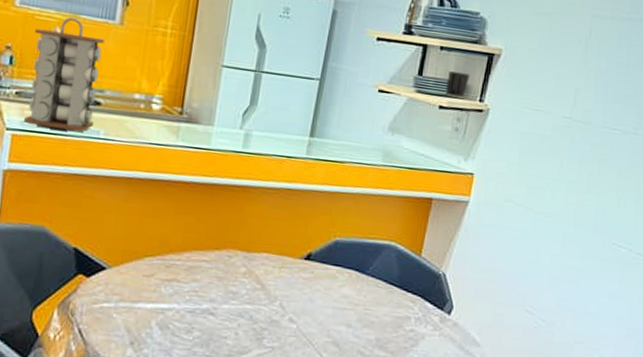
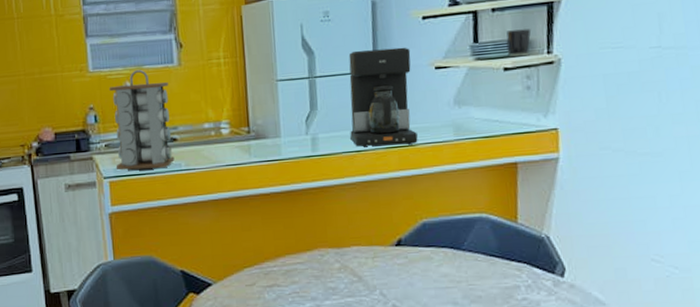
coffee maker: none [283,55,359,161] -> present [348,47,418,147]

